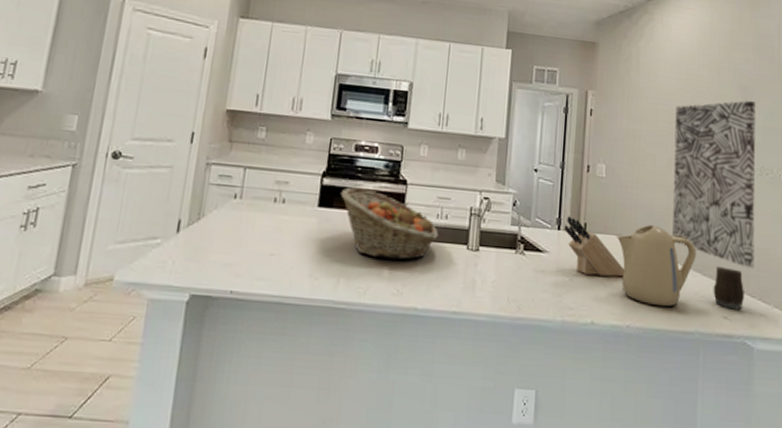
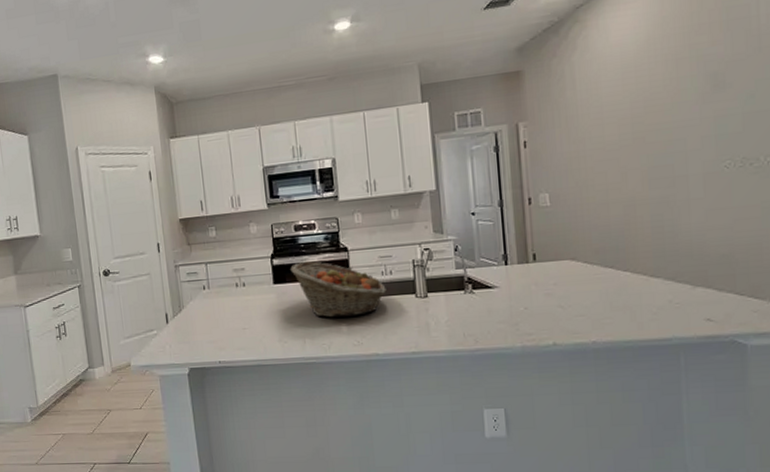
knife block: present [563,216,625,277] -> none [511,250,584,301]
kettle: present [617,225,696,307] -> none [571,243,667,320]
wall art: present [672,100,757,269] -> none [625,87,742,268]
mug: present [713,266,744,310] -> none [690,270,730,311]

